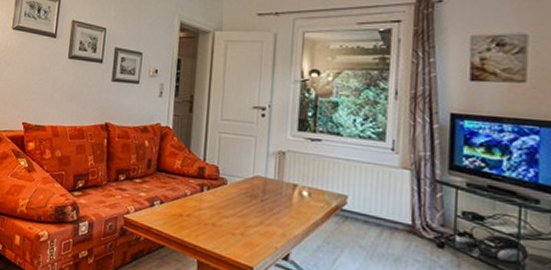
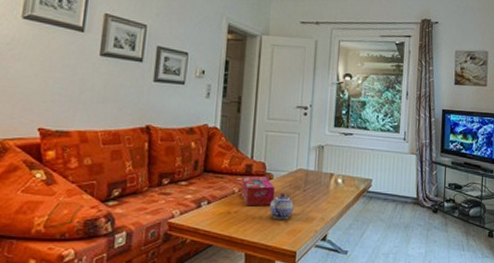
tissue box: none [193,179,229,213] -> present [241,176,275,206]
teapot: none [223,201,250,230] -> present [270,194,293,220]

